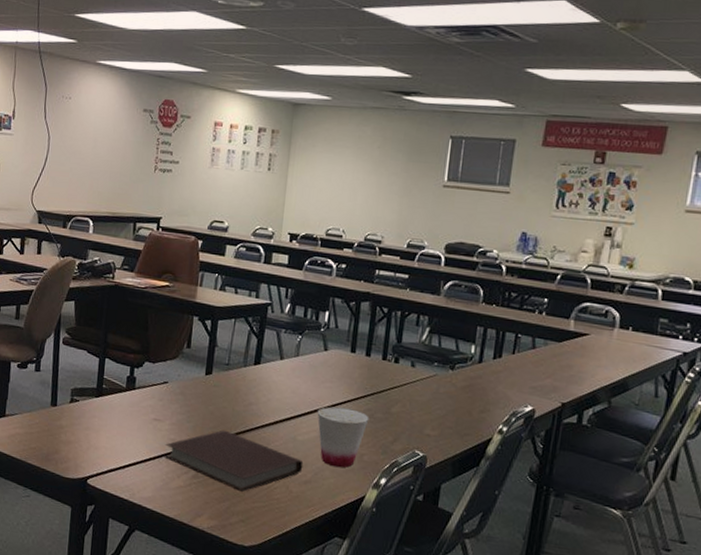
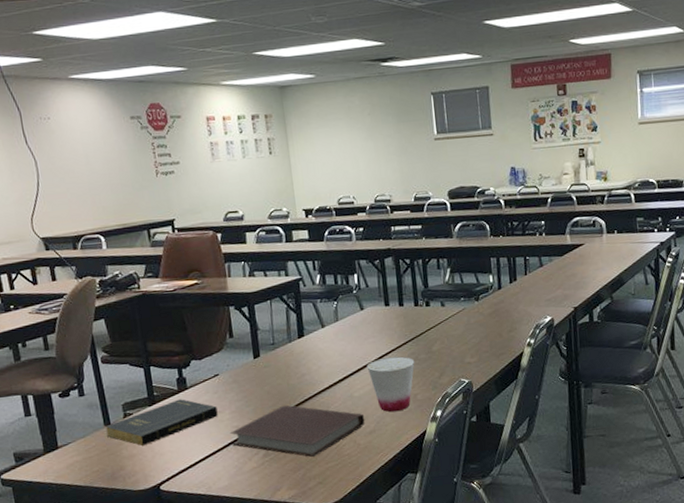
book: none [51,397,159,436] -> present [105,399,218,446]

